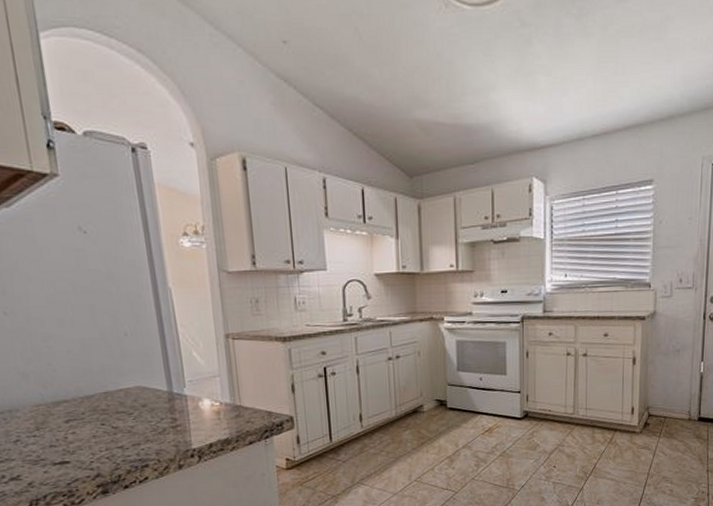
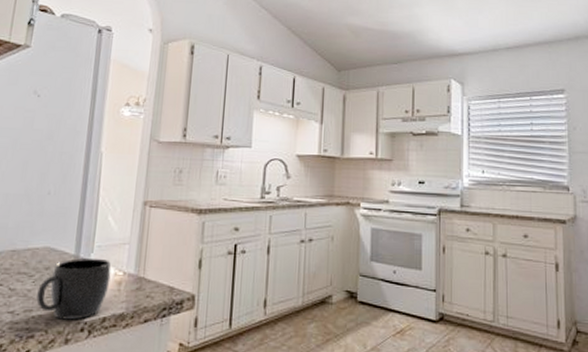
mug: none [140,392,209,449] -> present [36,257,112,320]

